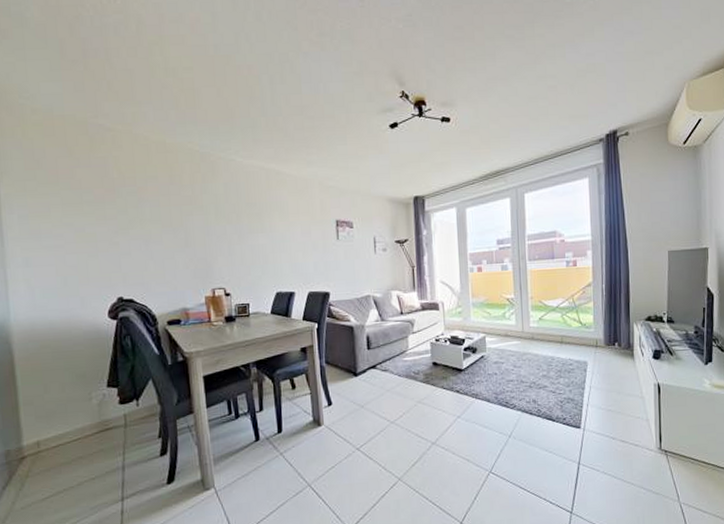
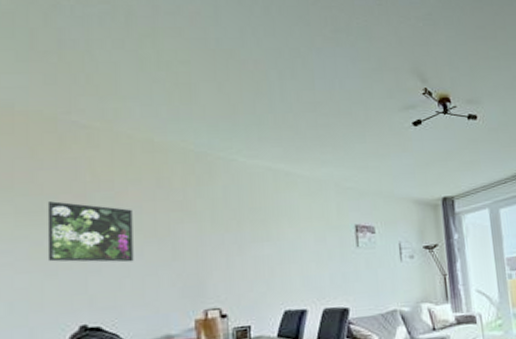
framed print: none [85,194,155,248] -> present [47,201,134,263]

